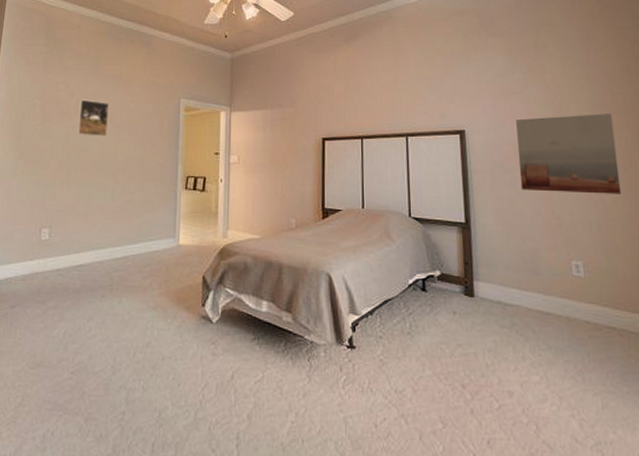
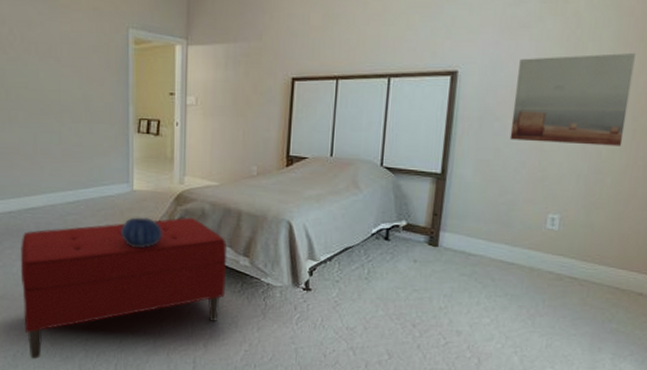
bench: none [58,271,270,440] -> present [20,217,228,360]
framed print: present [77,99,110,137] -> none [12,28,48,73]
decorative bowl: none [165,272,206,304] -> present [121,217,162,248]

